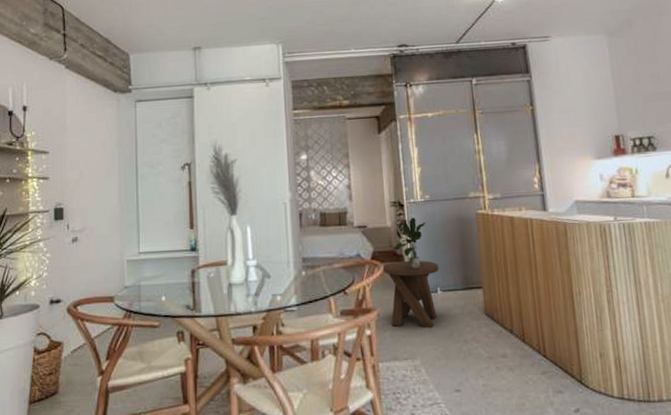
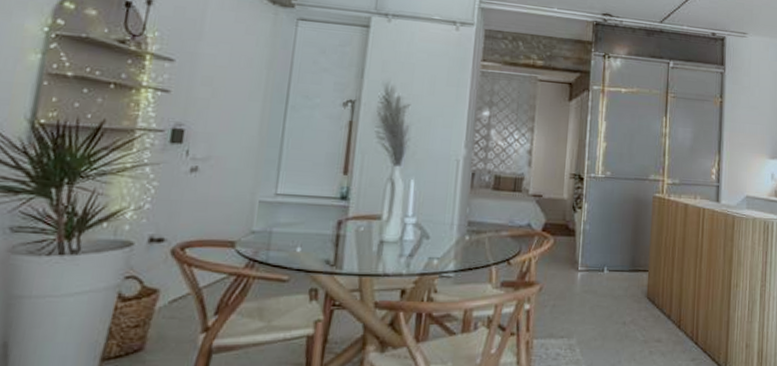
music stool: present [382,260,439,329] -> none [552,235,609,308]
potted plant: present [393,217,426,269] -> none [566,192,603,245]

